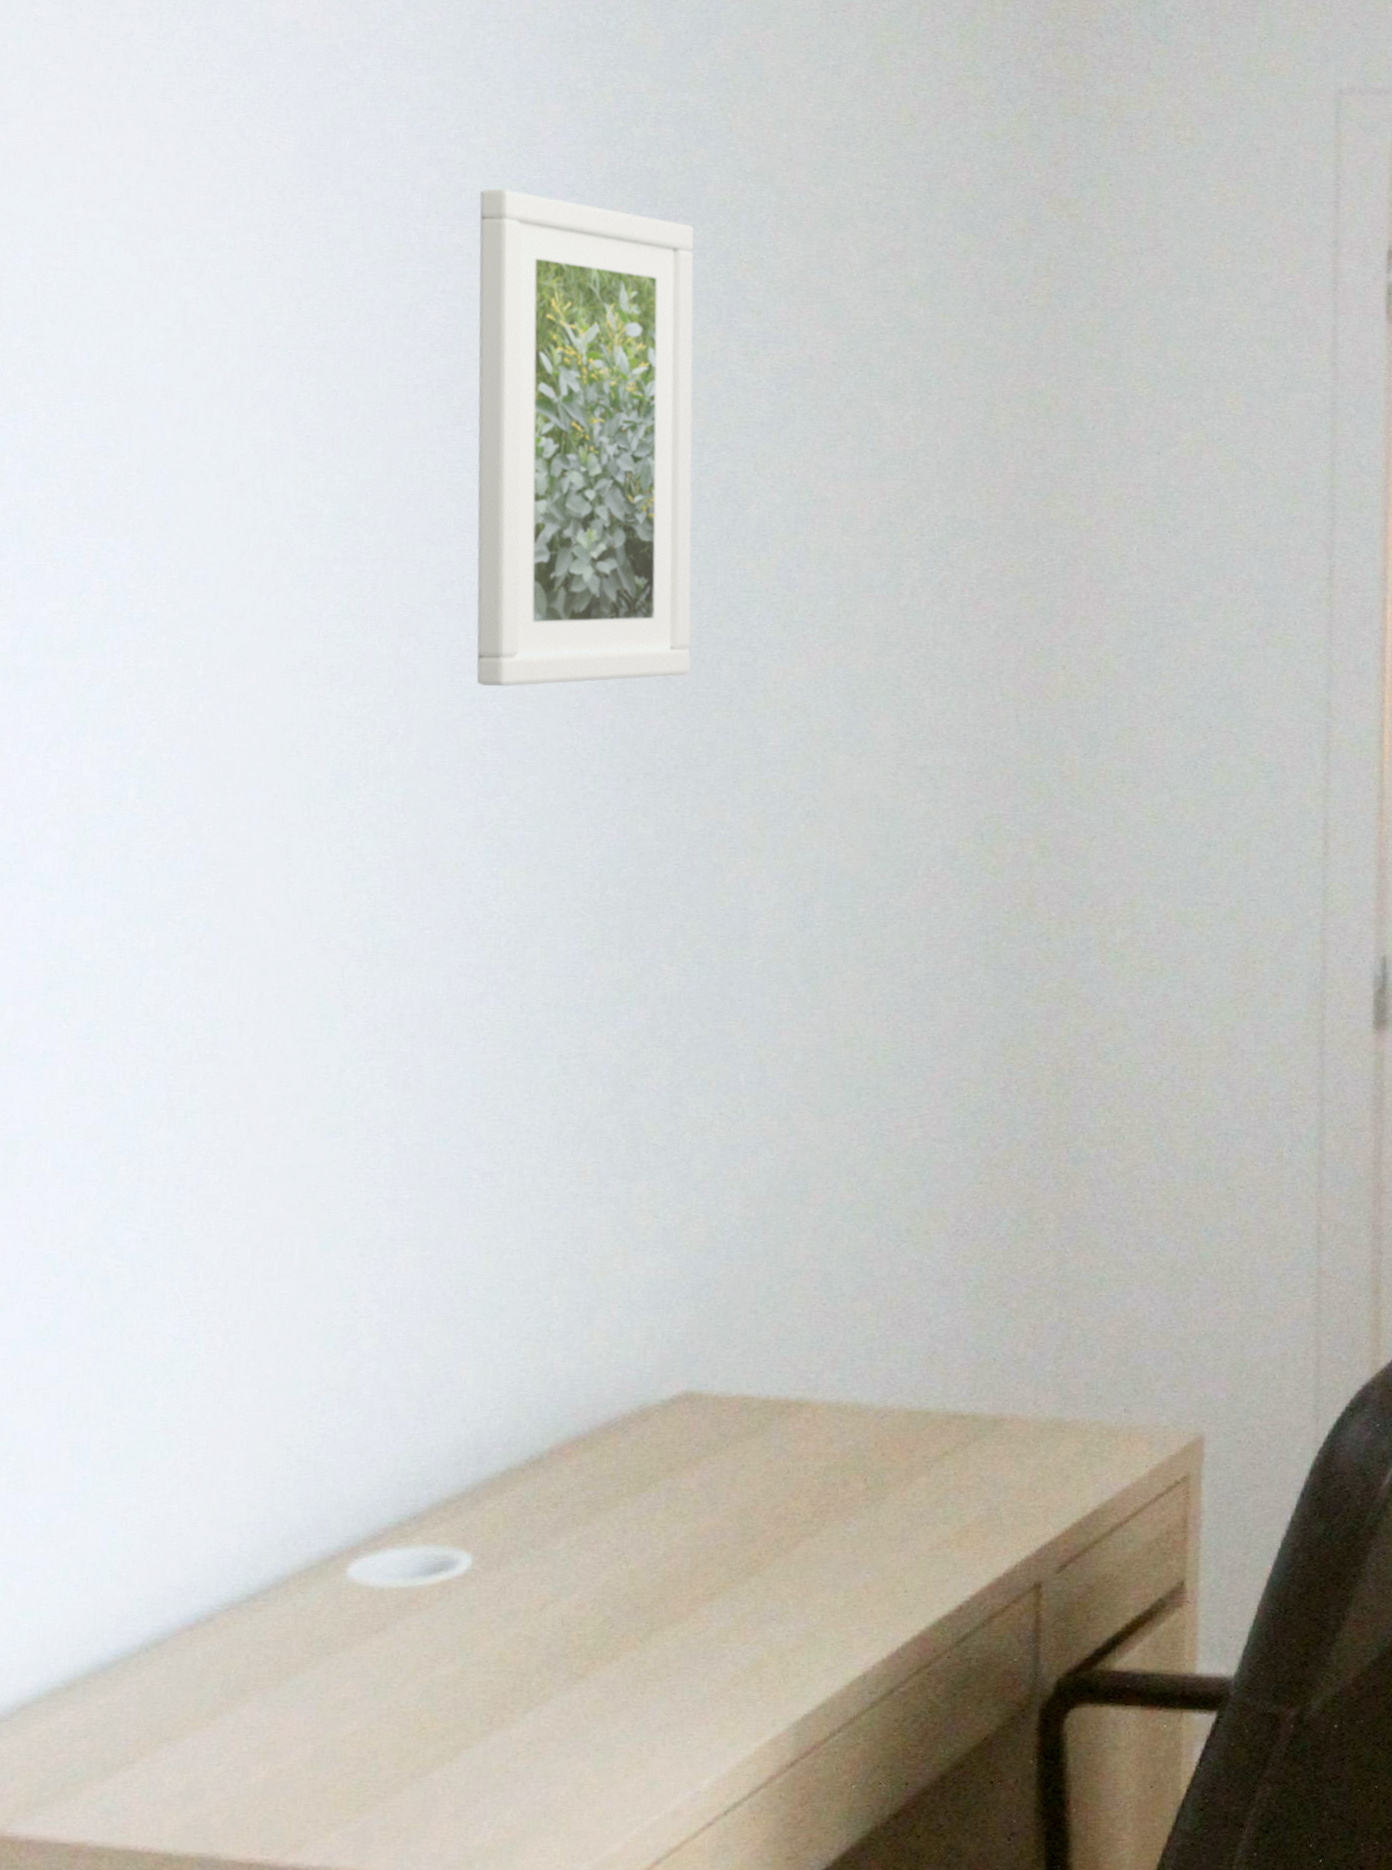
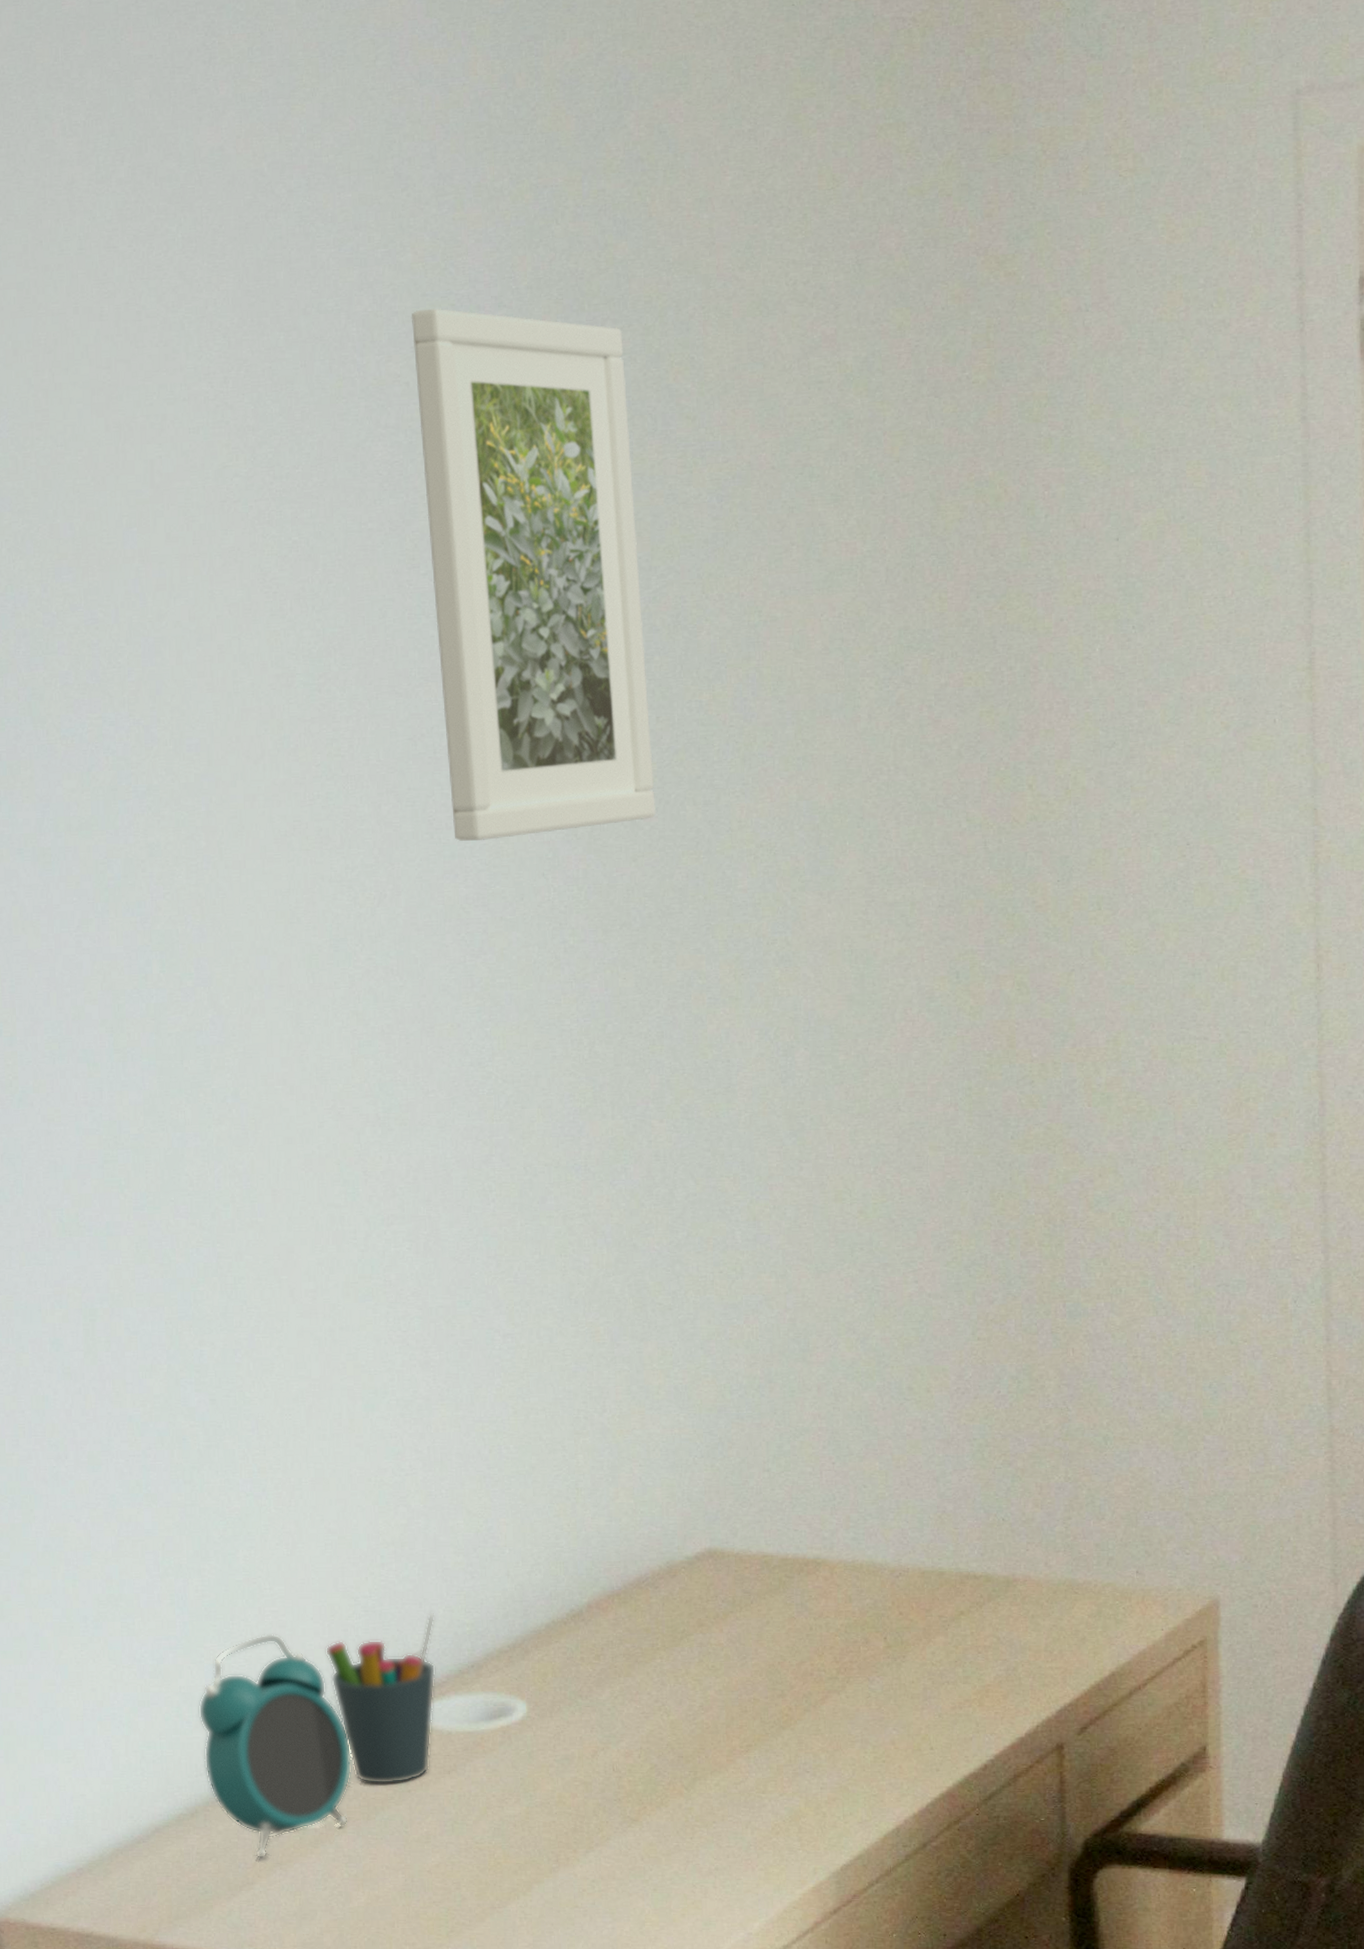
alarm clock: none [89,1487,265,1735] -> present [198,1633,352,1860]
pen holder: none [247,1462,378,1648] -> present [325,1613,436,1785]

